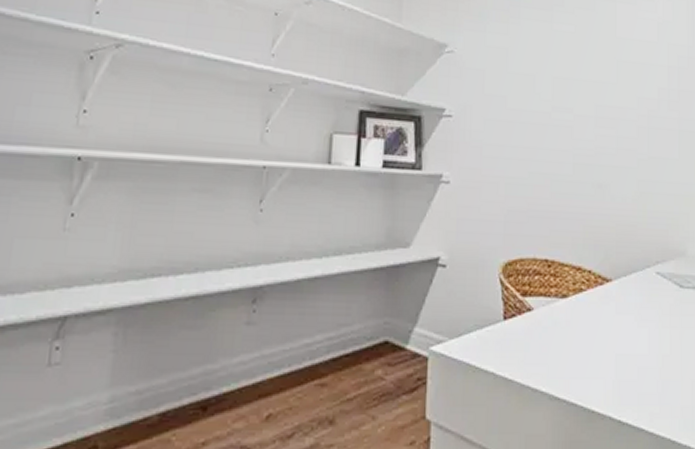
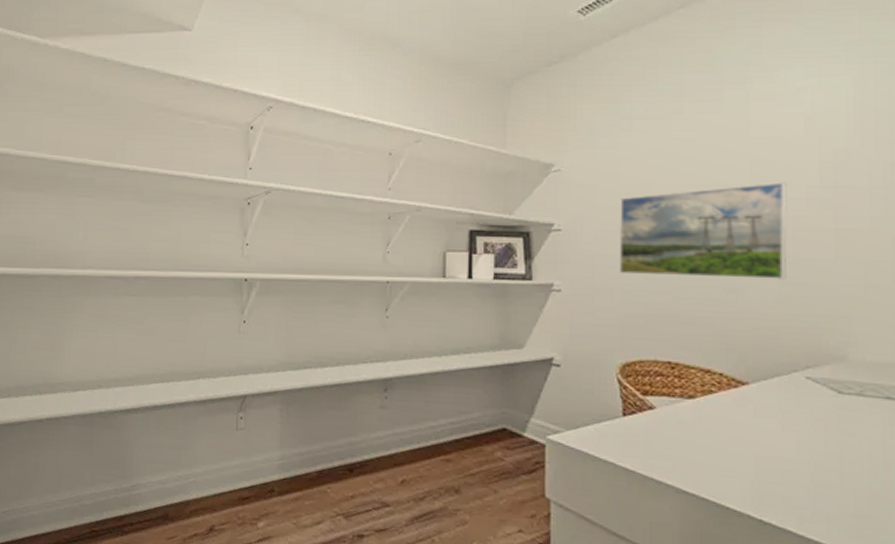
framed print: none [505,82,644,177] -> present [620,182,788,280]

